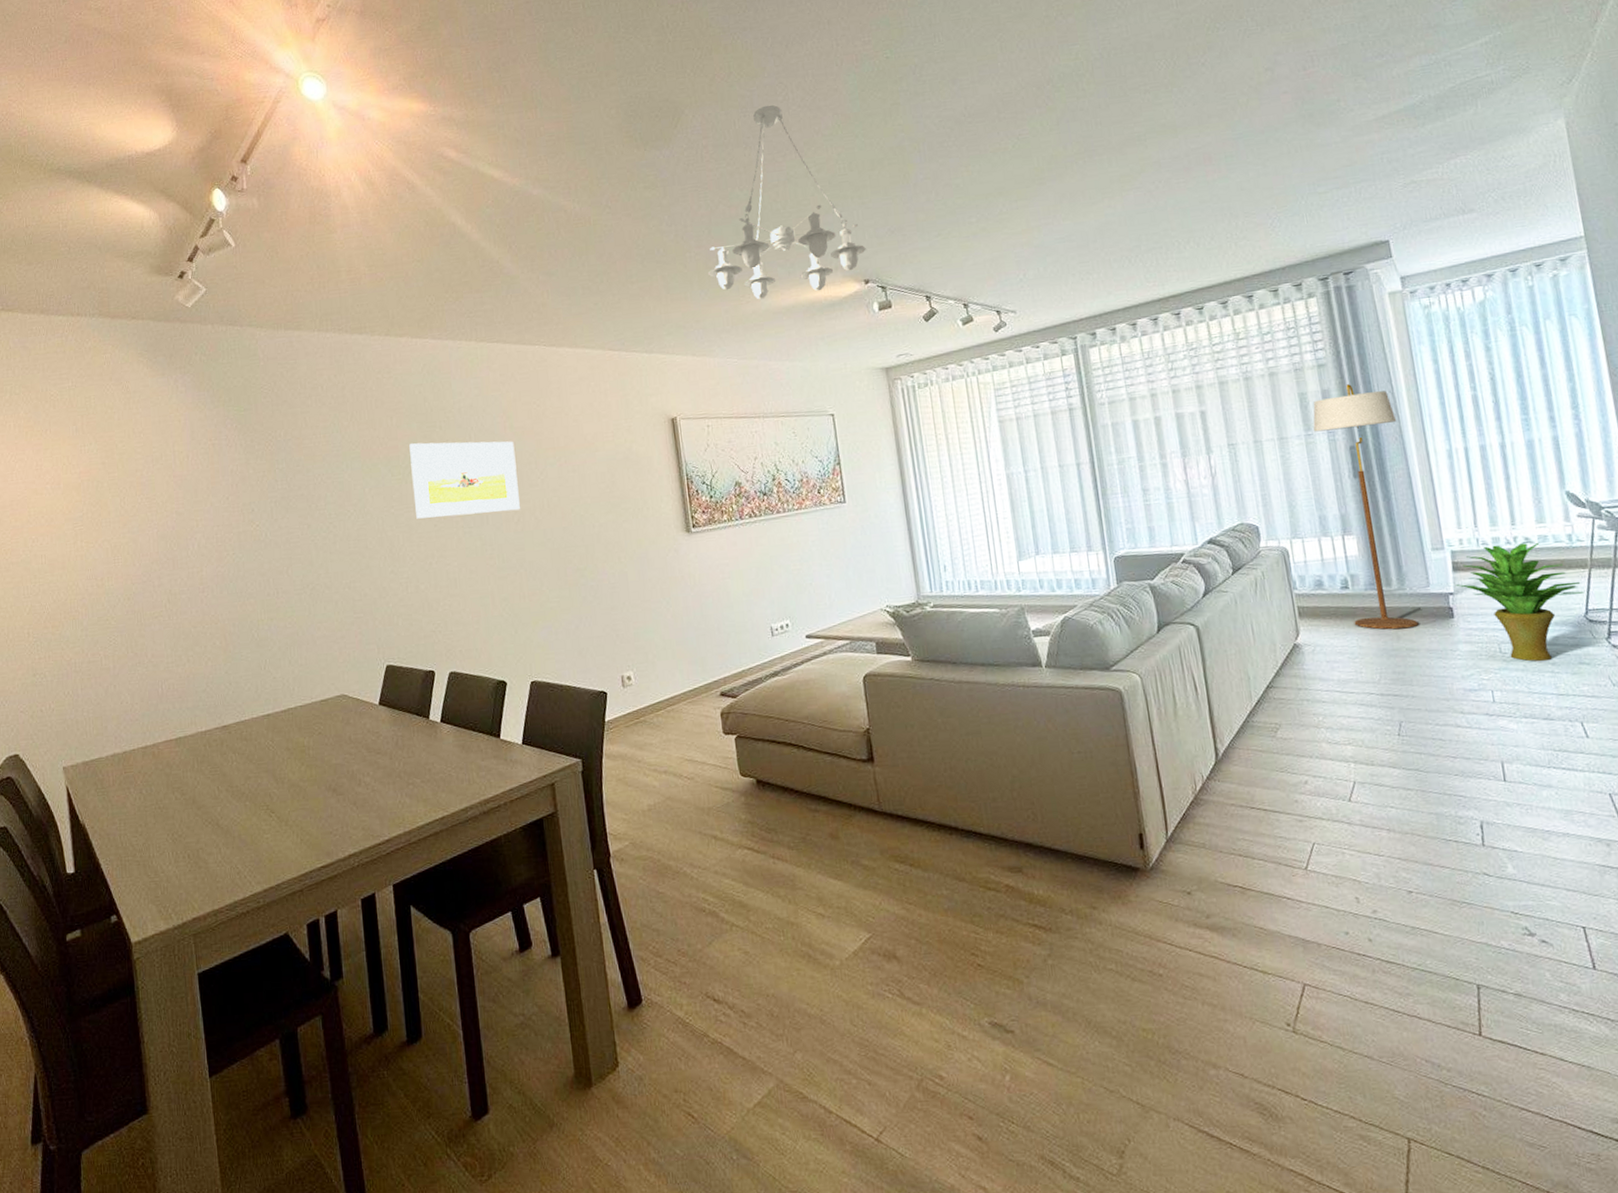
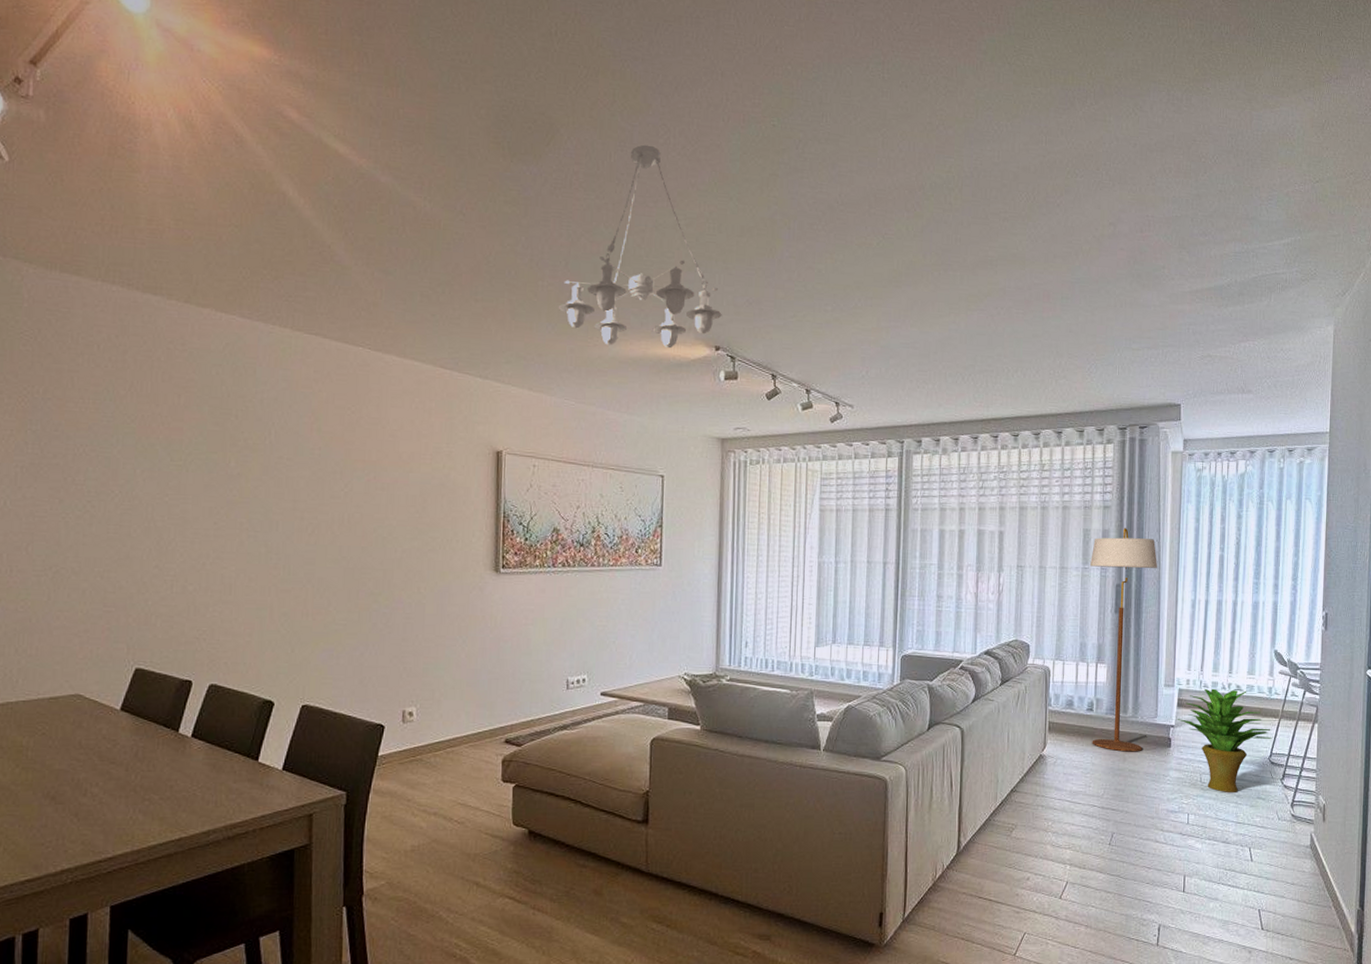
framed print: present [409,441,520,519] -> none [193,429,320,521]

